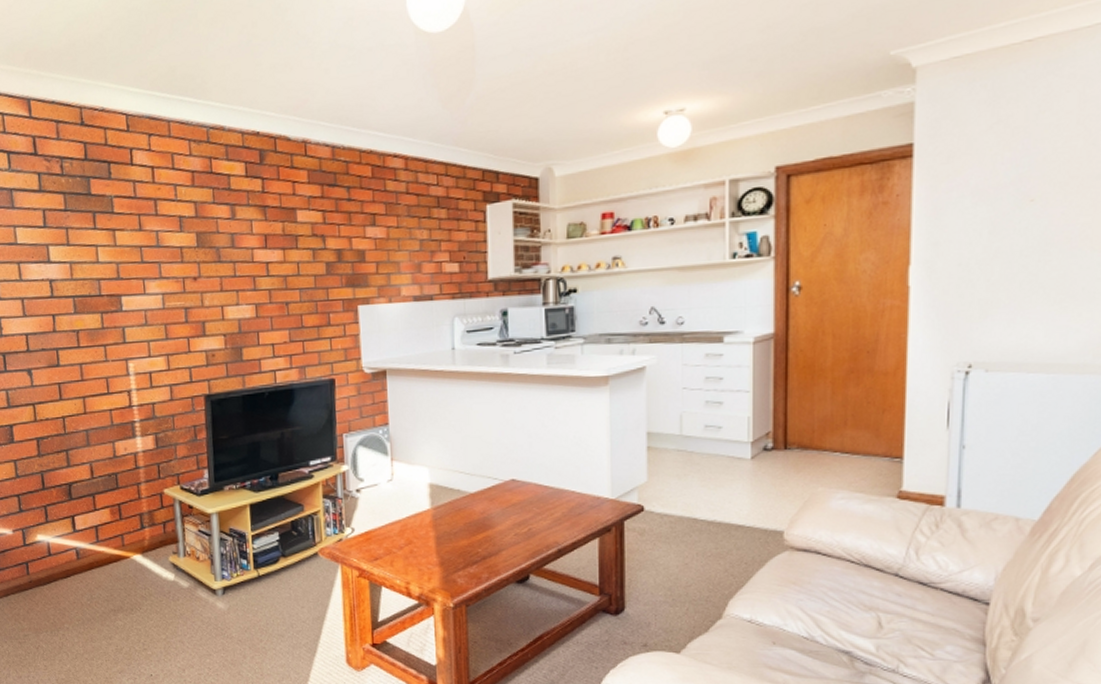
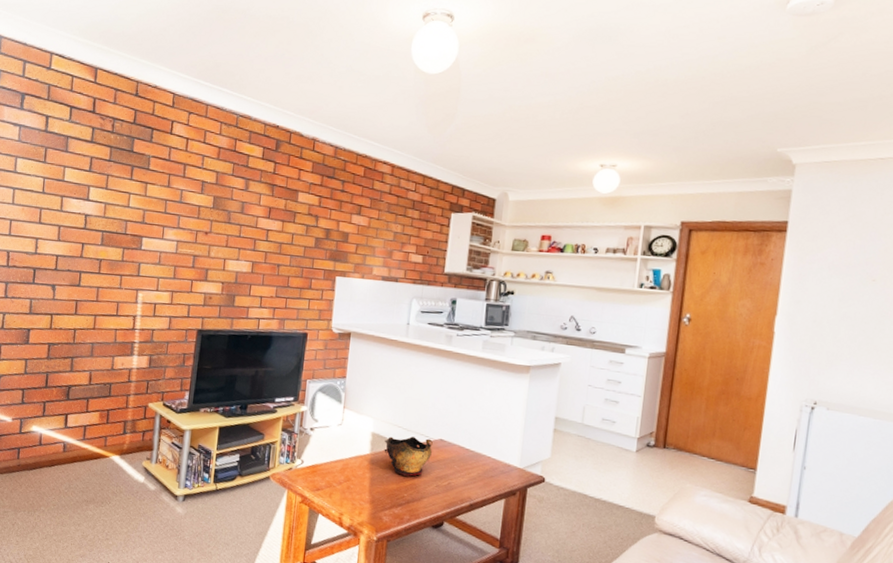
decorative bowl: none [446,481,504,528] -> present [384,436,433,476]

